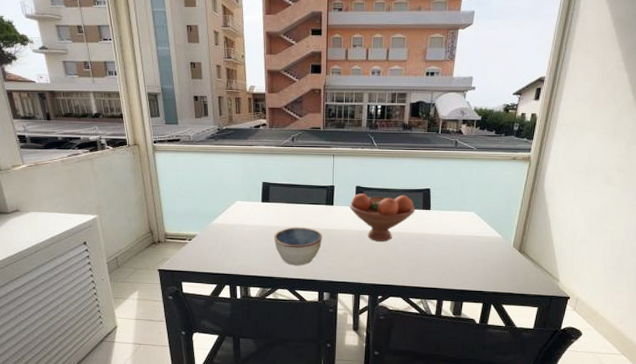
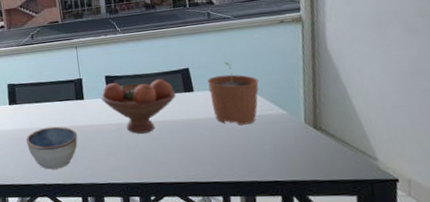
plant pot: none [443,188,485,243] -> present [207,62,259,125]

